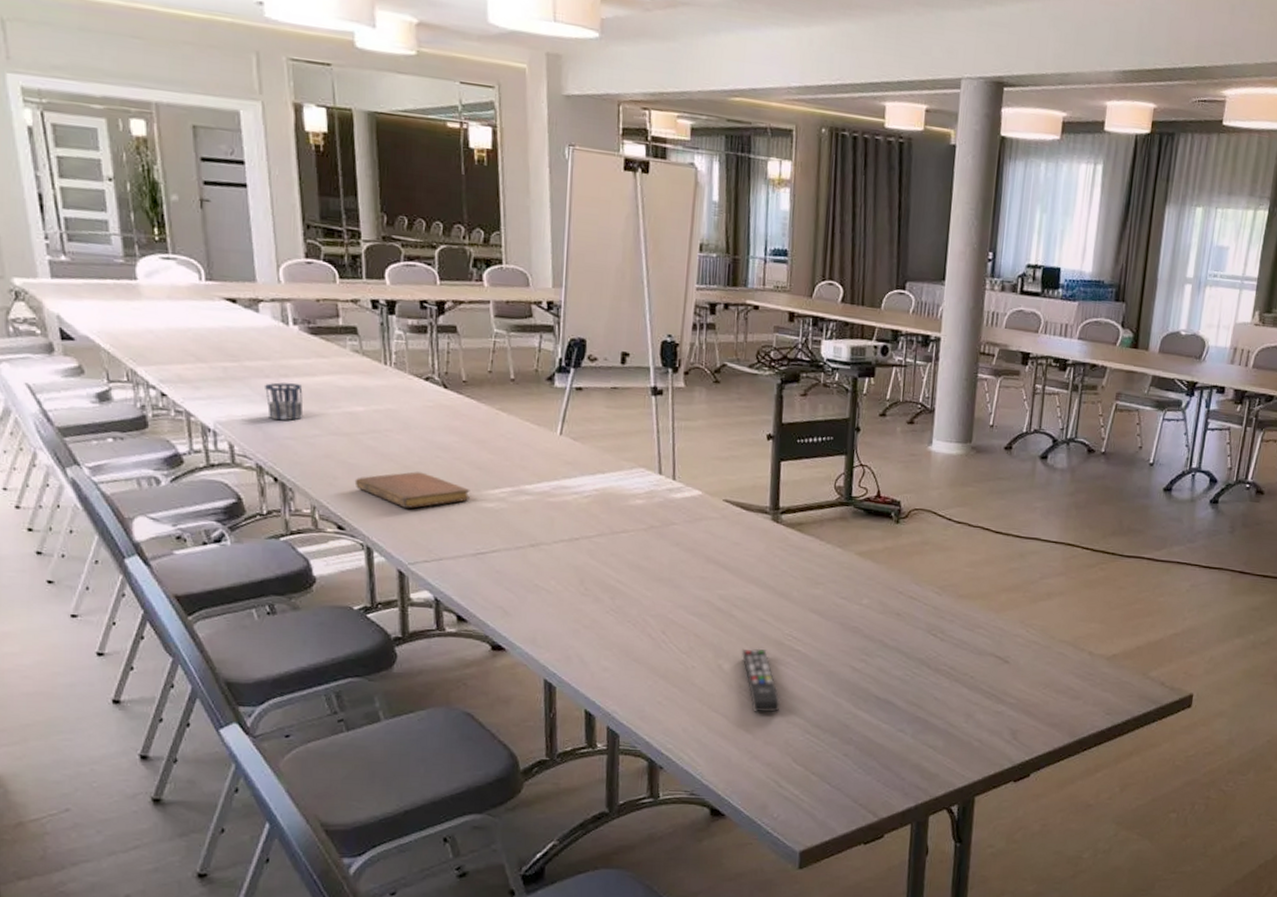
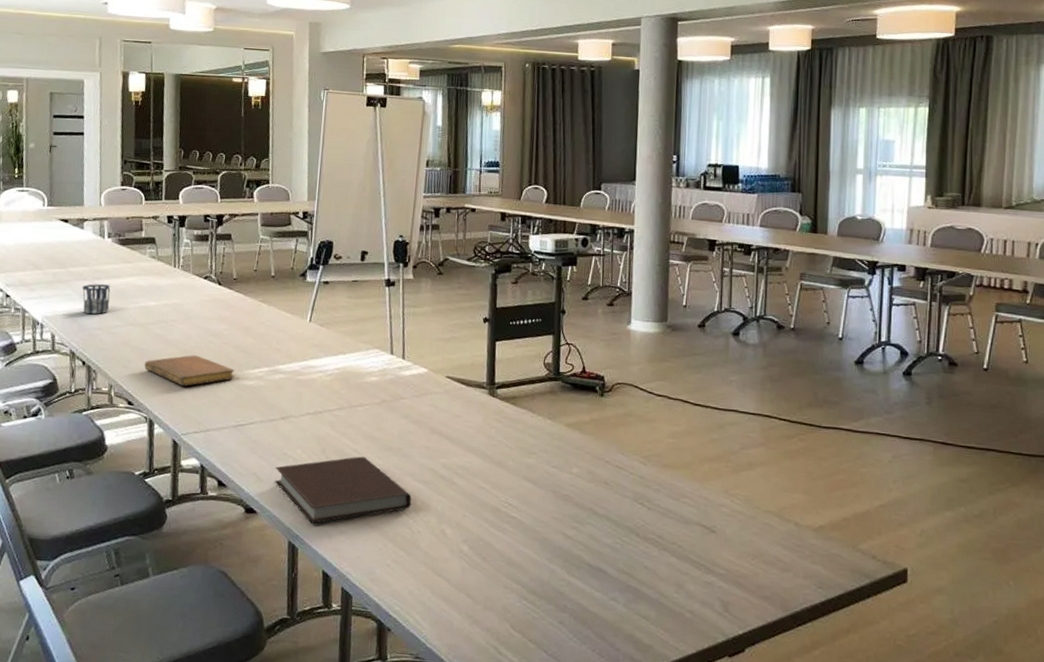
notebook: none [525,587,685,661] -> present [275,456,412,524]
remote control: present [741,648,780,713] -> none [462,514,498,578]

